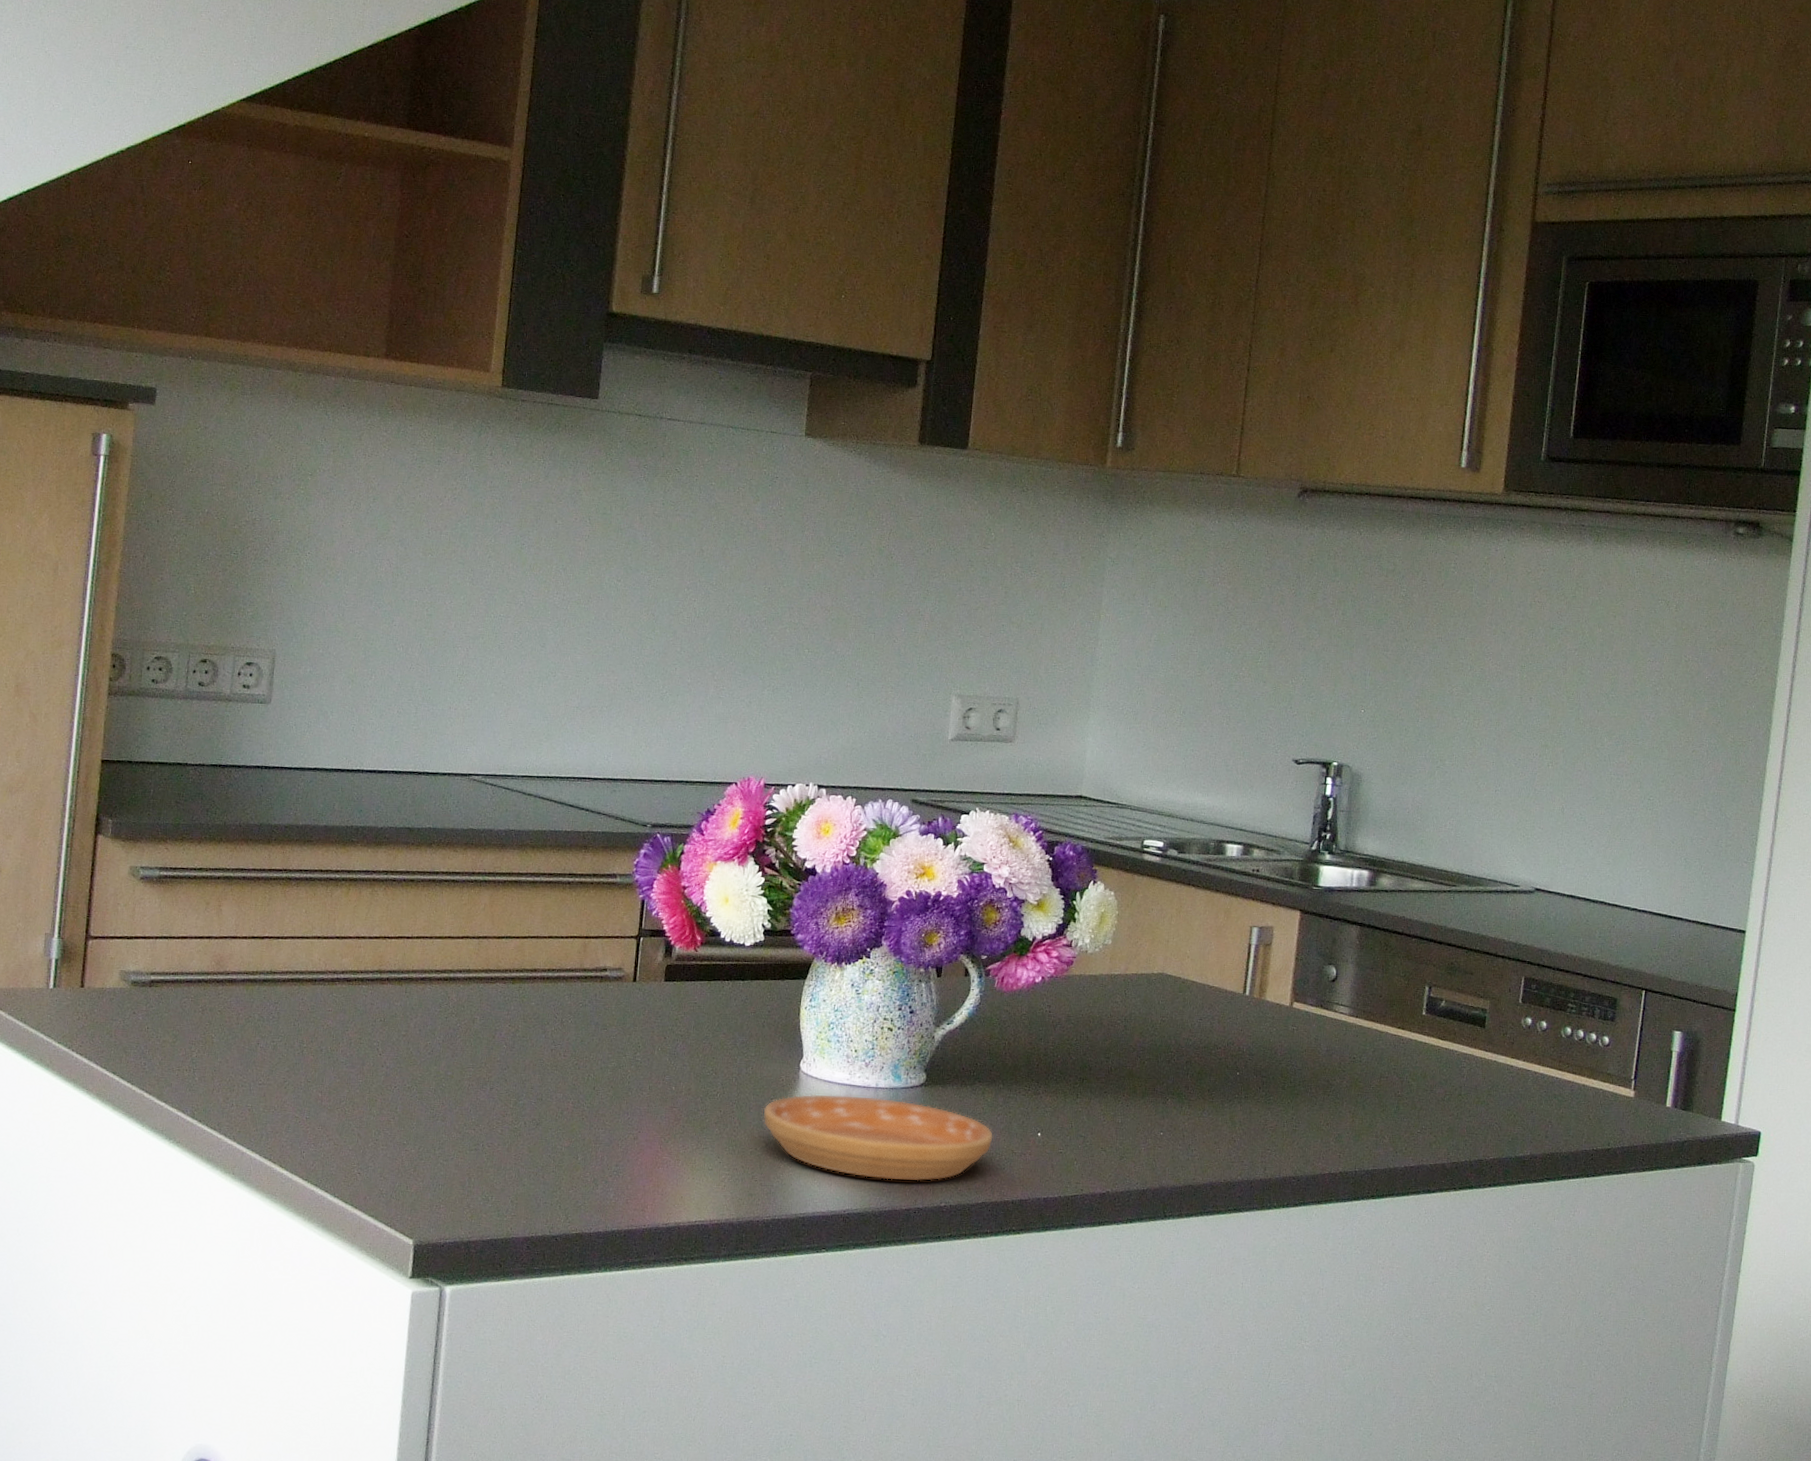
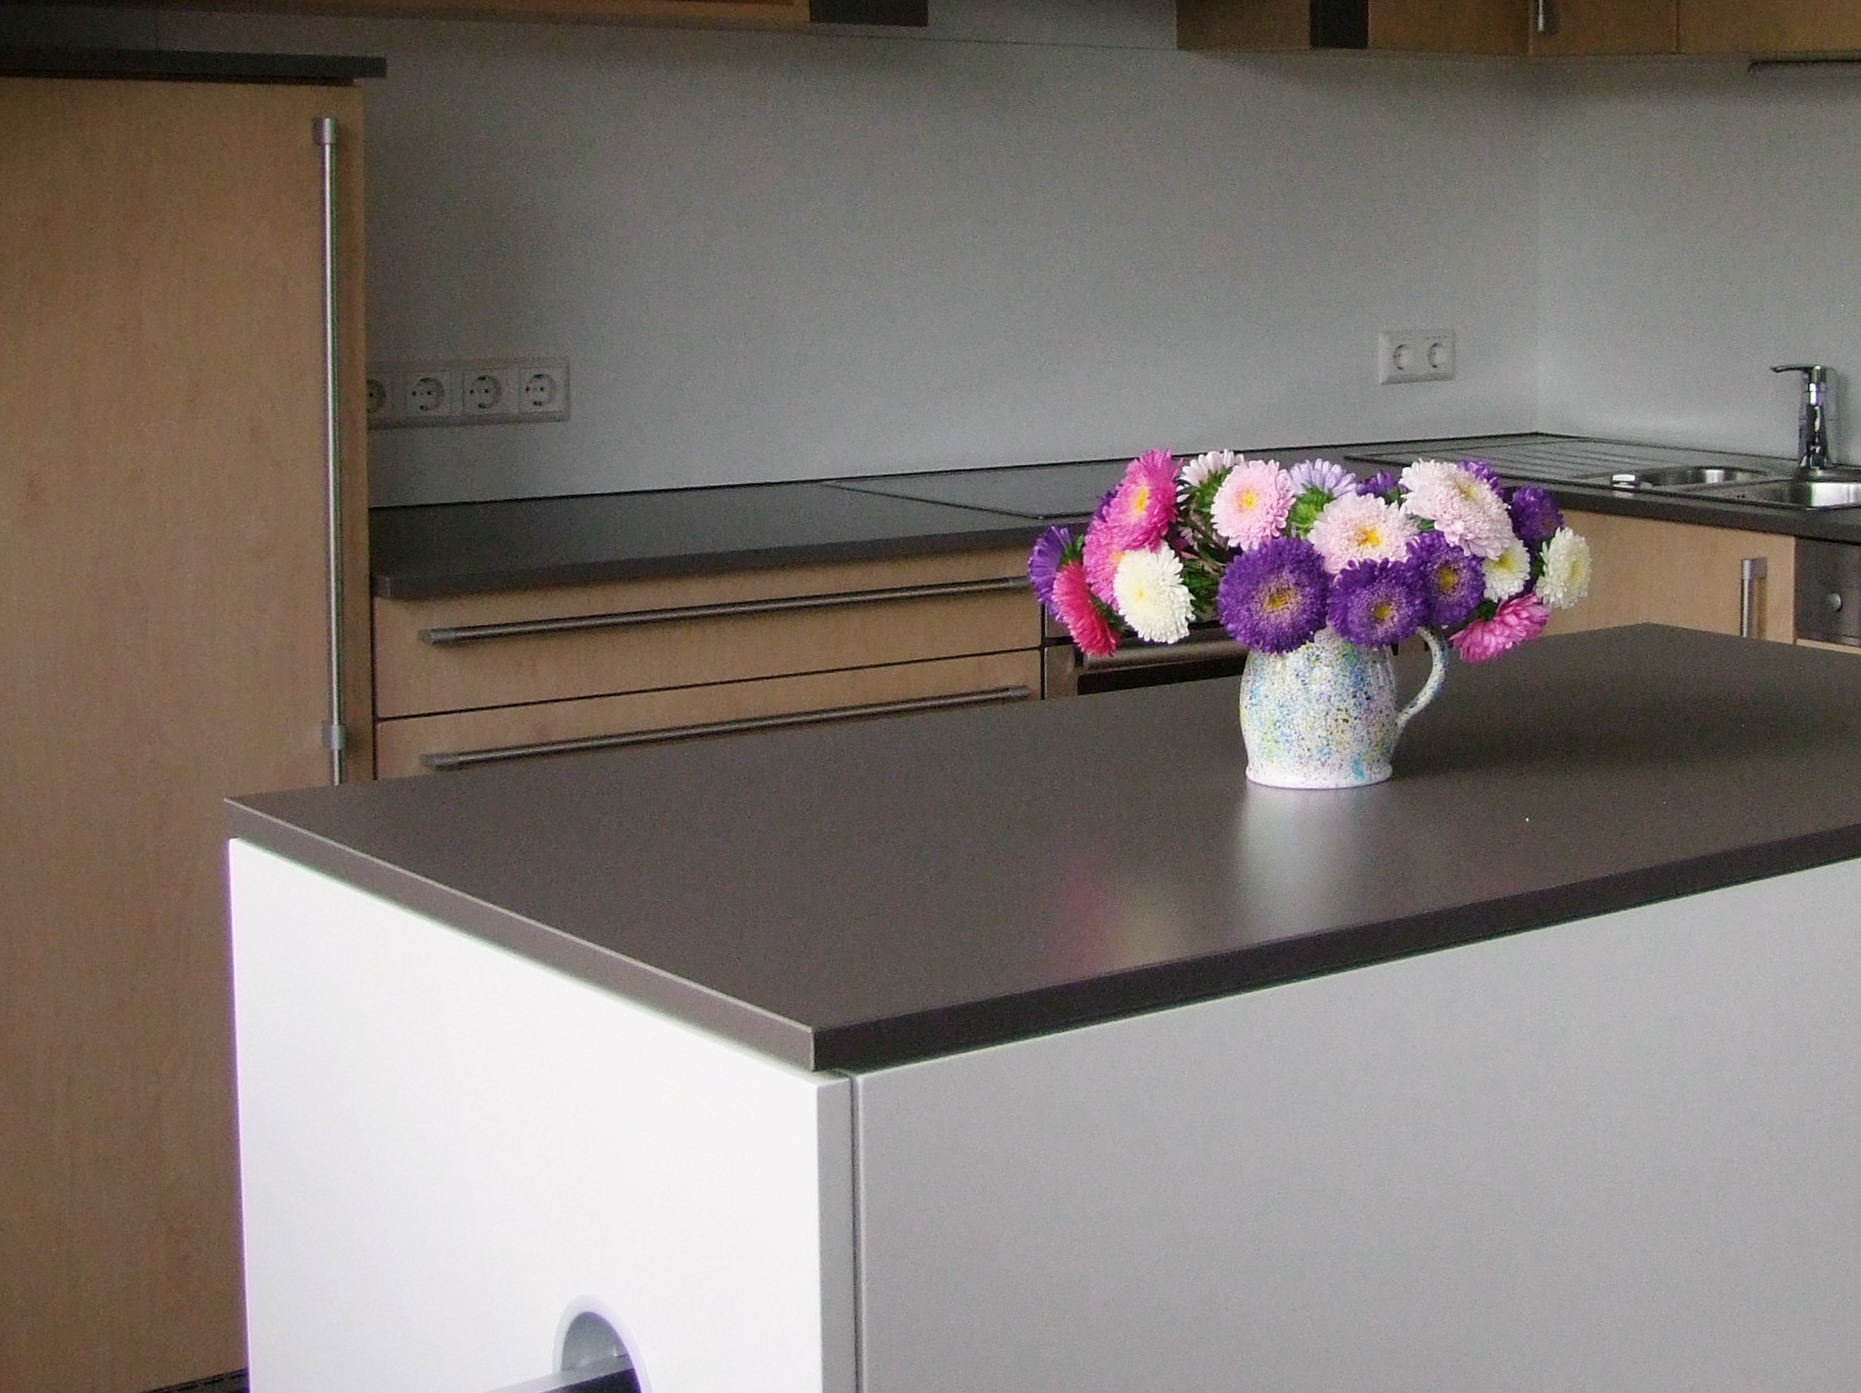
saucer: present [763,1094,993,1182] -> none [1209,799,1476,893]

